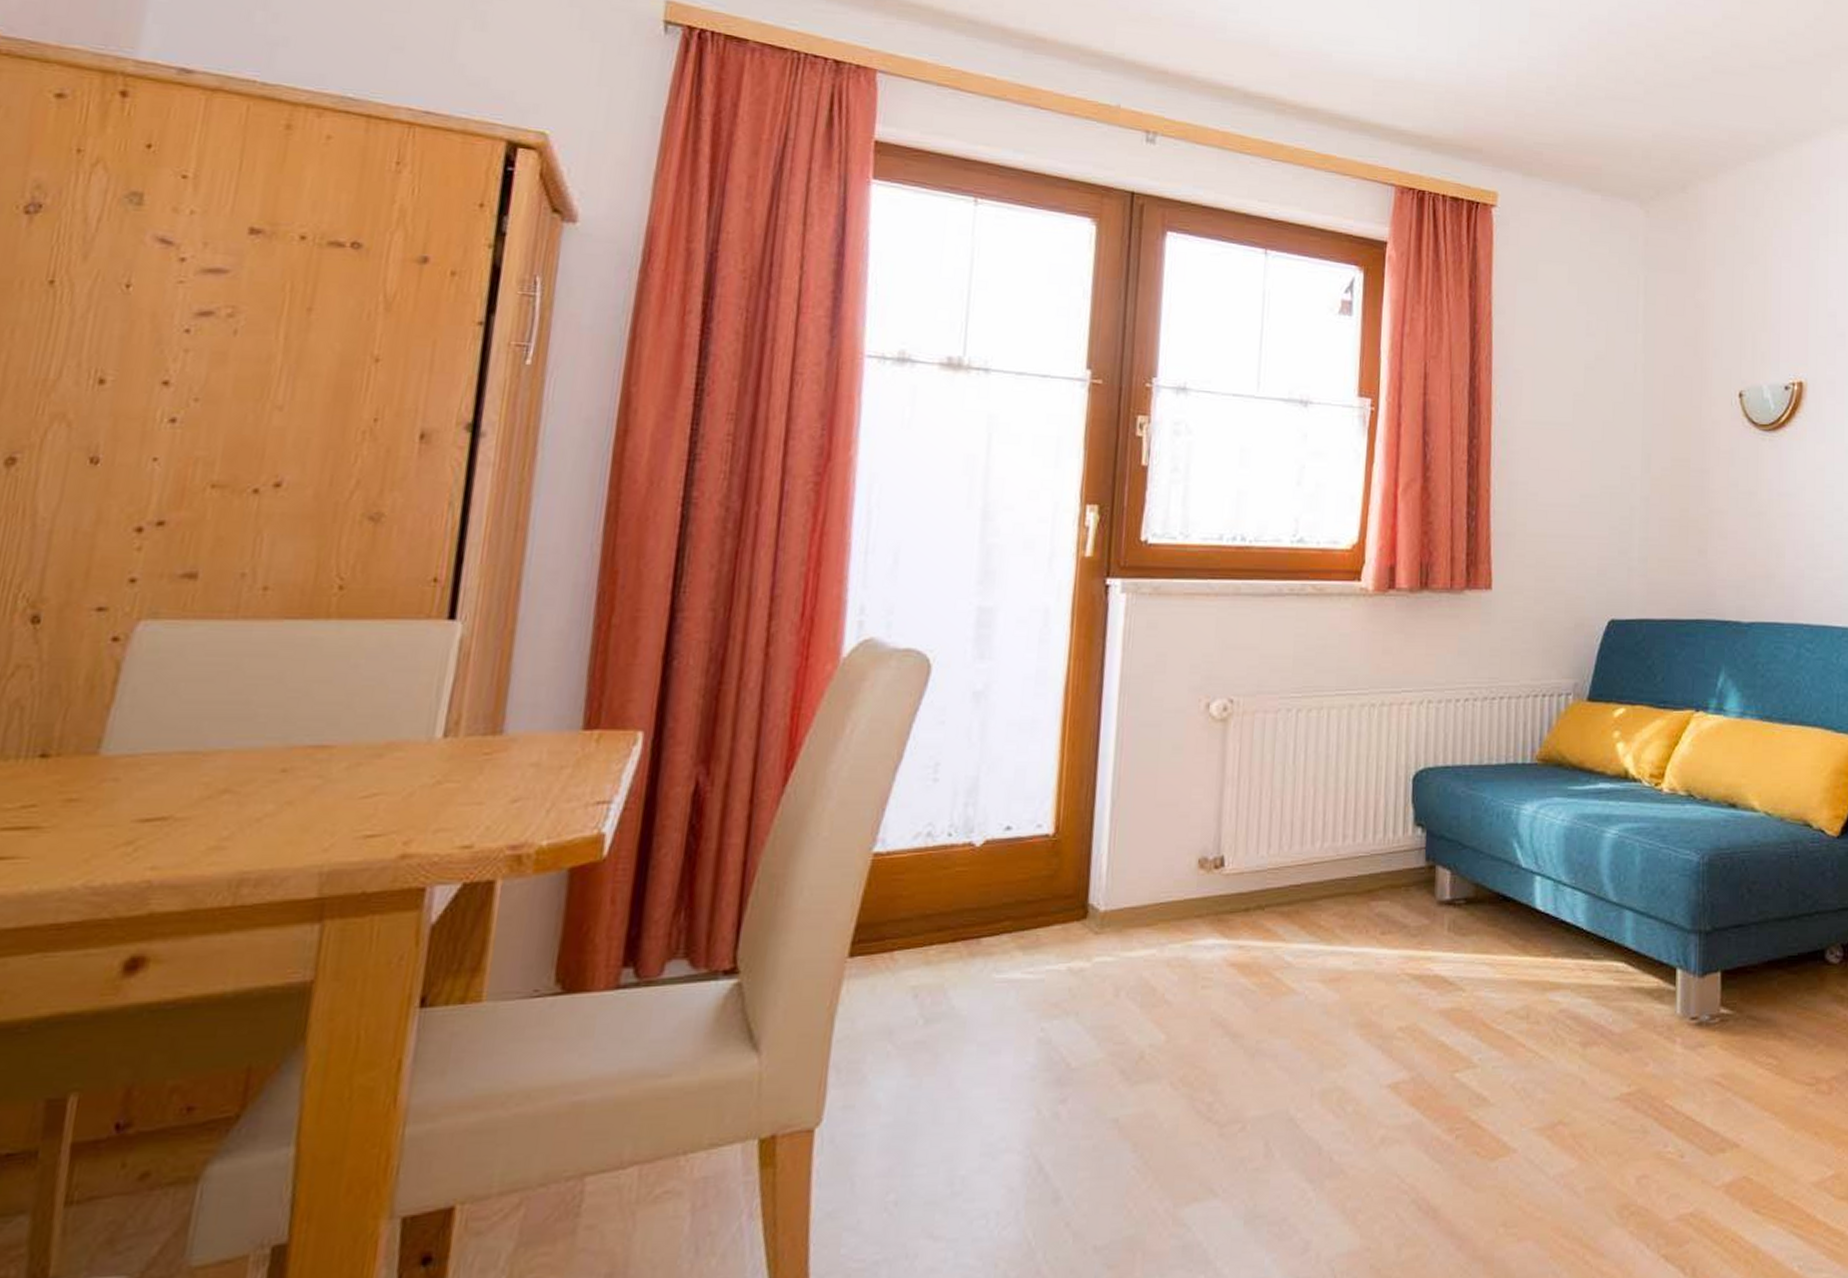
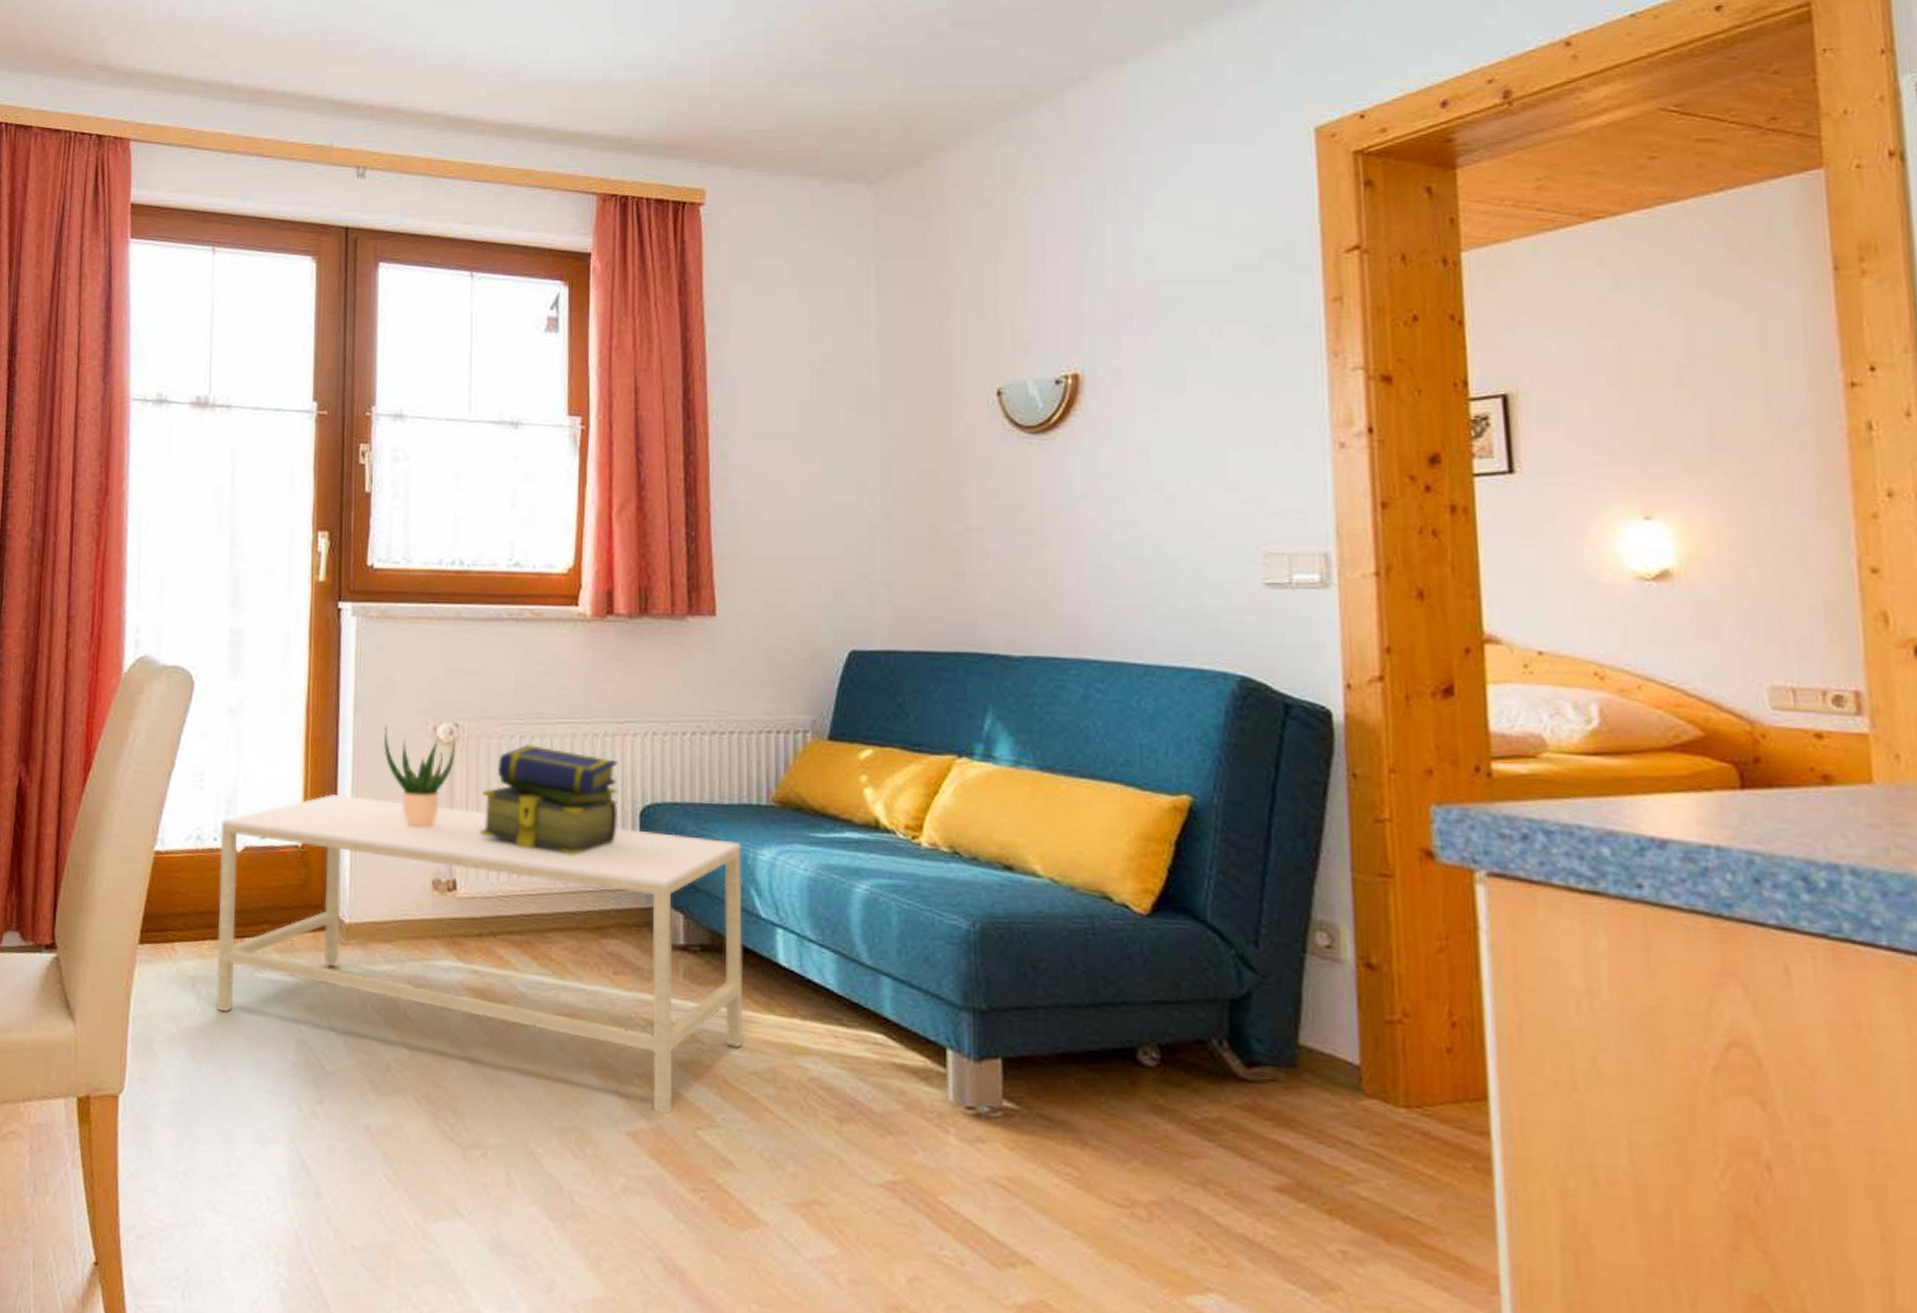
coffee table: none [942,779,1507,1063] -> present [215,794,744,1114]
potted plant: none [1151,703,1230,806] -> present [384,725,456,827]
stack of books: none [1251,717,1394,823] -> present [480,744,619,856]

